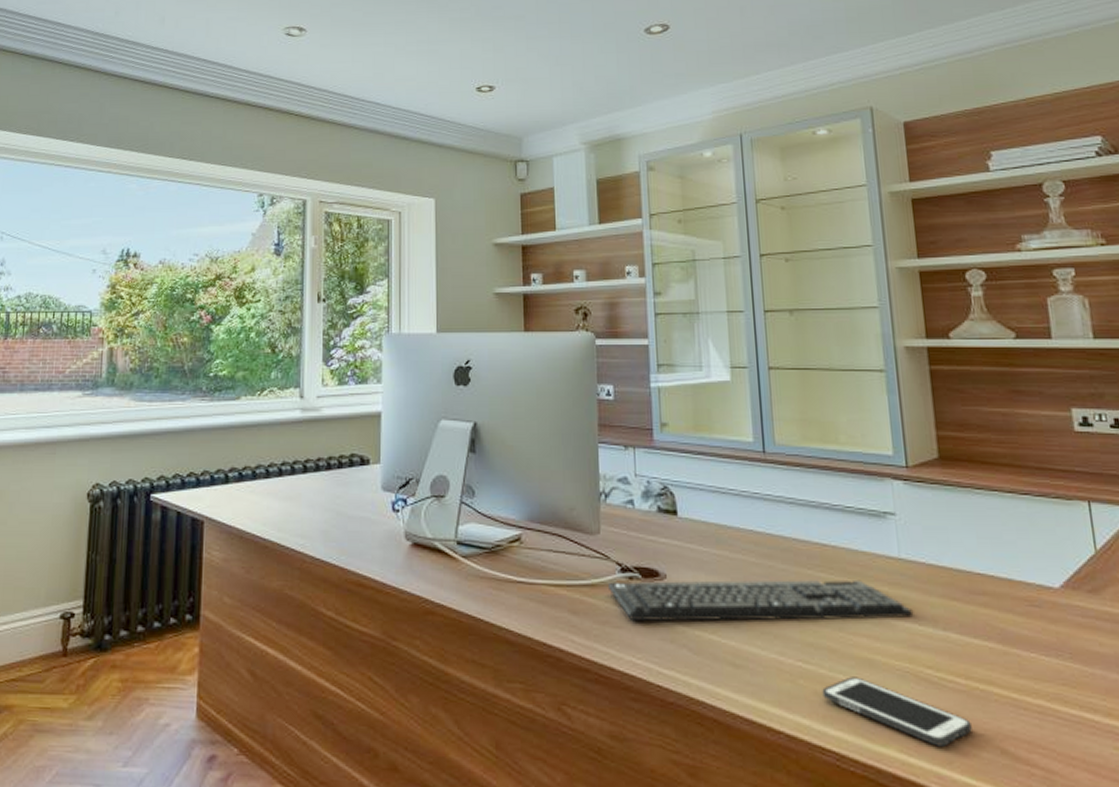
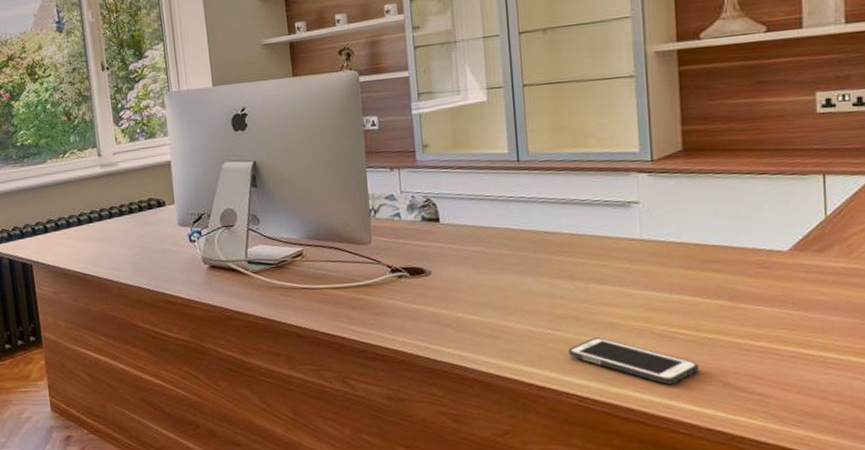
keyboard: present [607,579,914,622] -> none [380,260,652,311]

